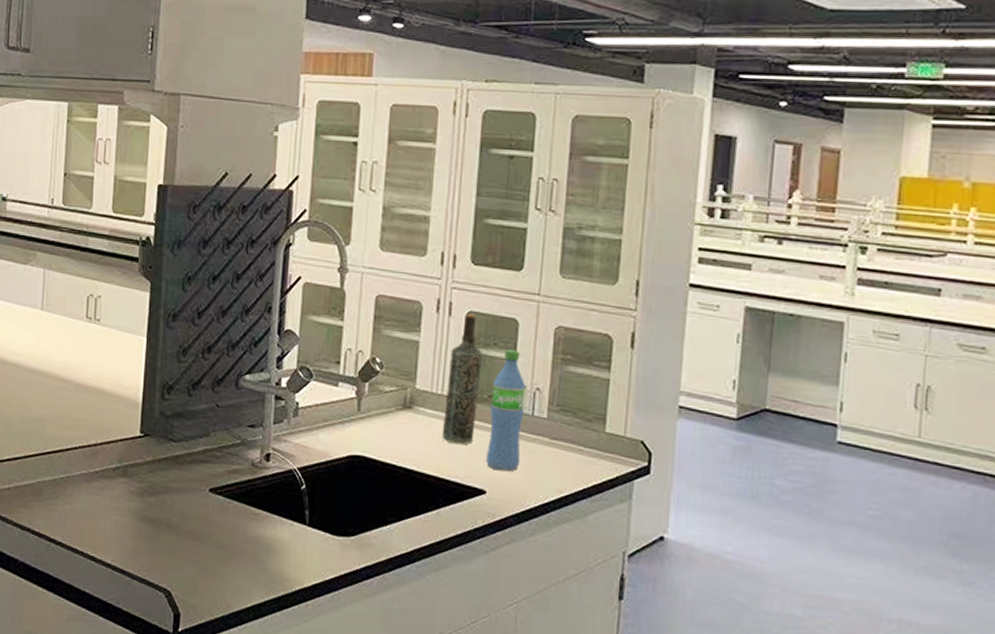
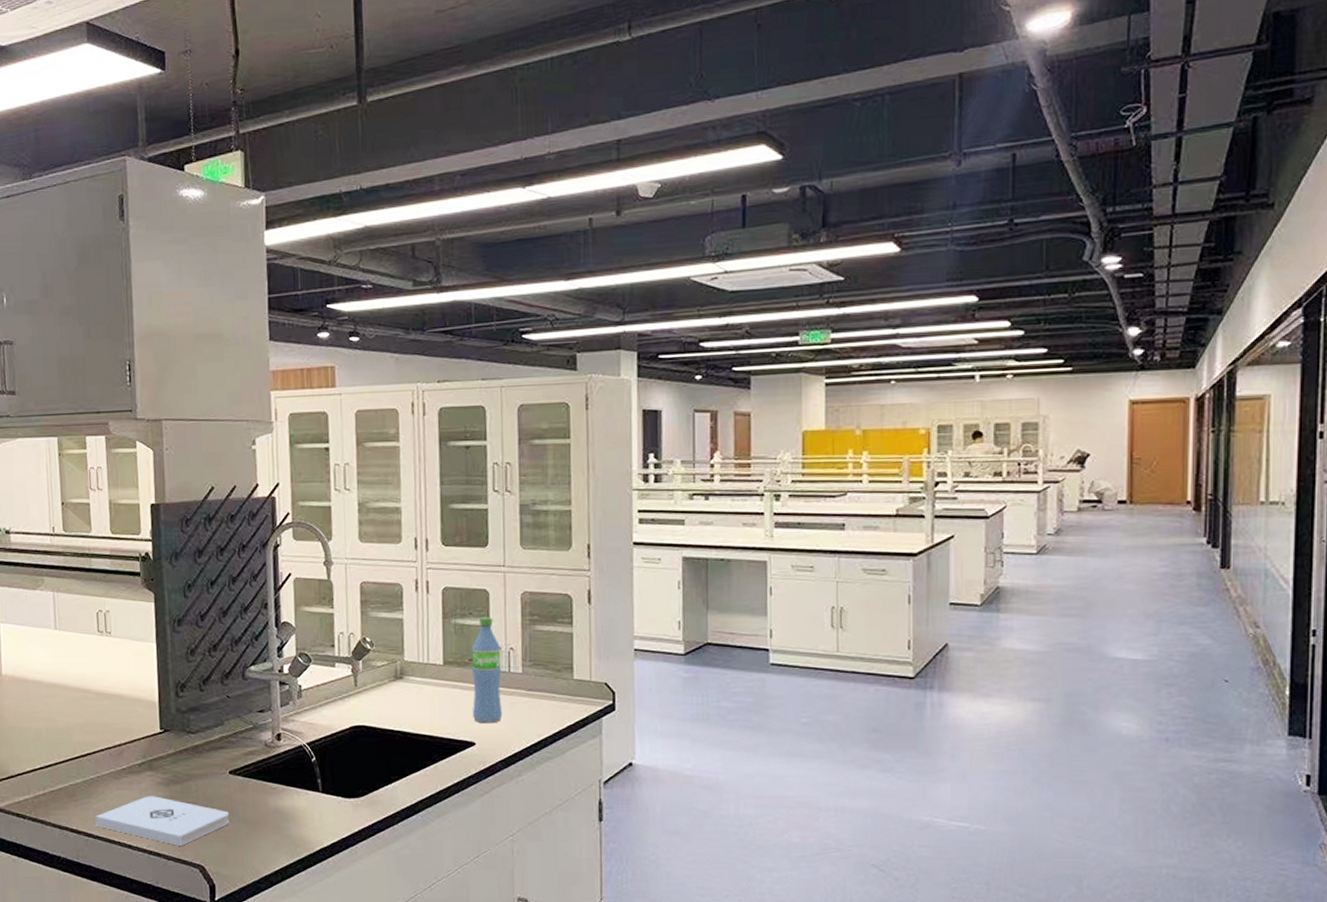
notepad: none [59,505,204,566] -> present [95,796,229,846]
bottle: present [441,314,484,445] -> none [431,590,461,706]

